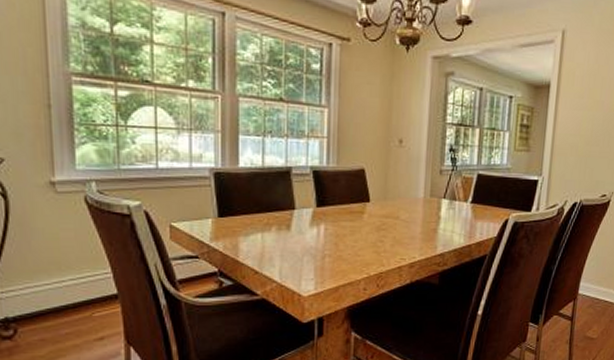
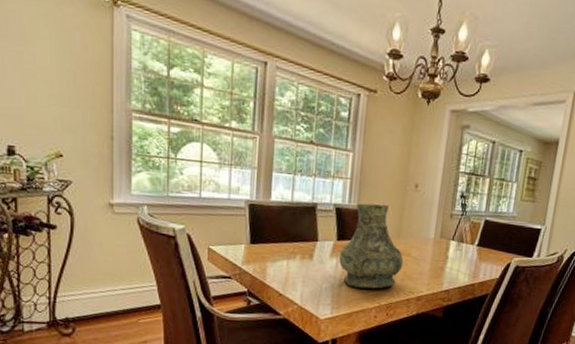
vase: none [320,164,392,258] -> present [339,203,404,289]

